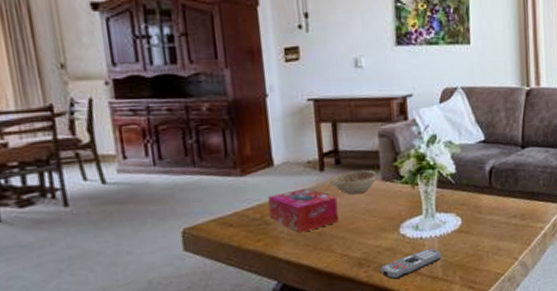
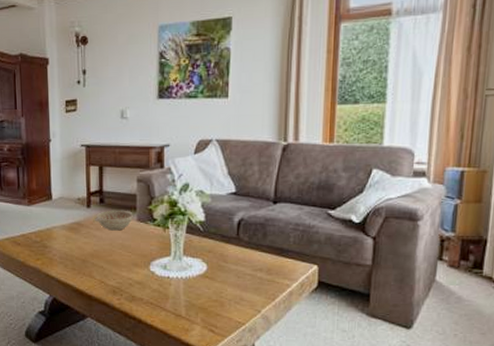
tissue box: present [268,189,339,233] -> none [47,221,100,258]
remote control: present [380,248,442,280] -> none [131,288,186,311]

